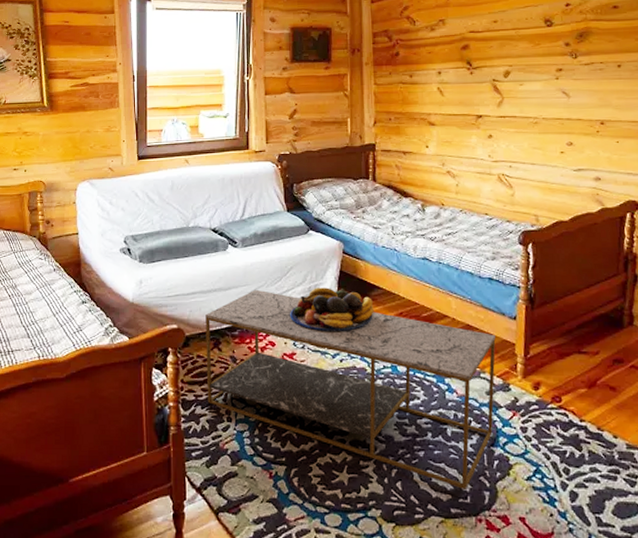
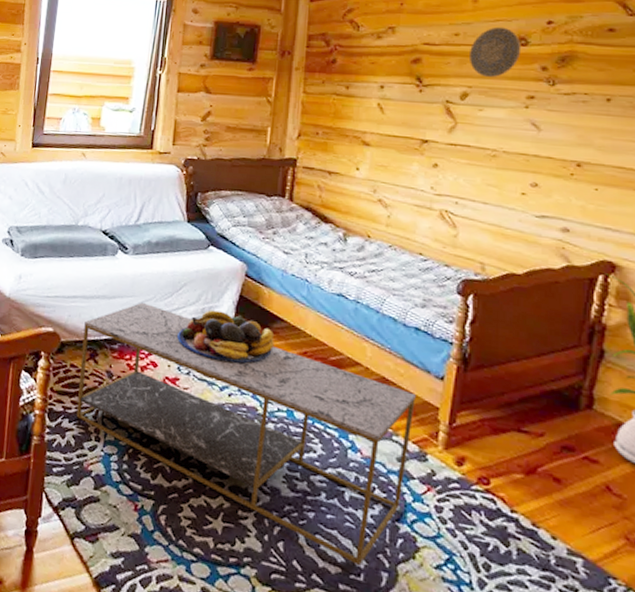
decorative plate: none [507,12,548,56] -> present [470,26,522,77]

